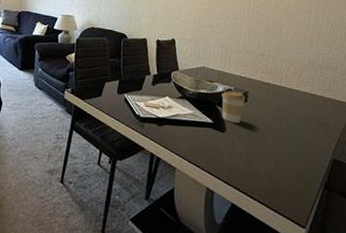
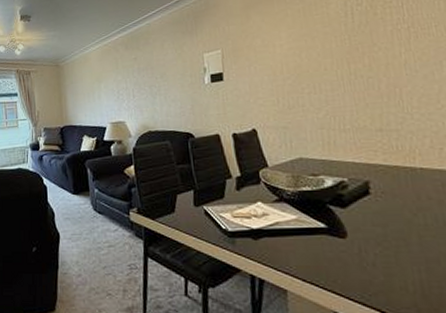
coffee cup: present [221,90,246,123] -> none [332,183,368,224]

